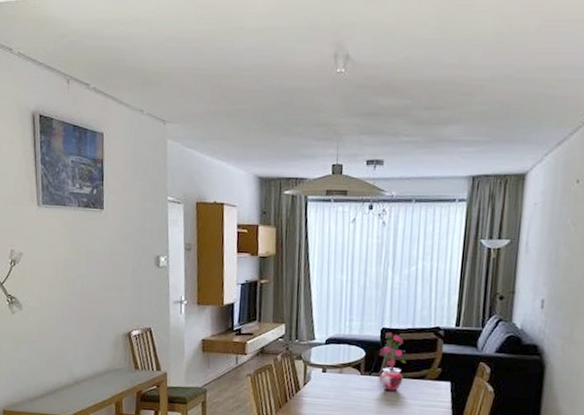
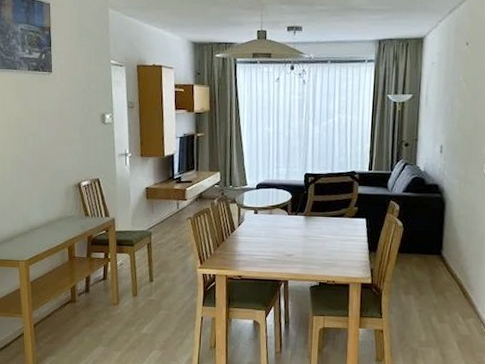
potted plant: present [379,333,406,392] -> none [303,178,327,229]

